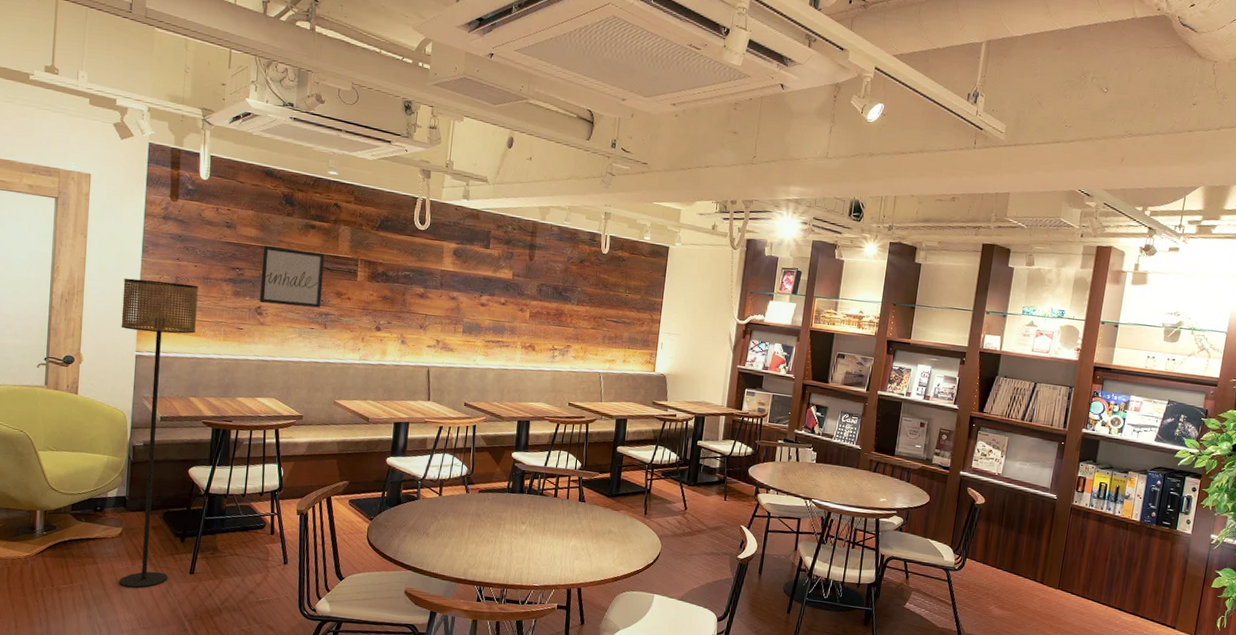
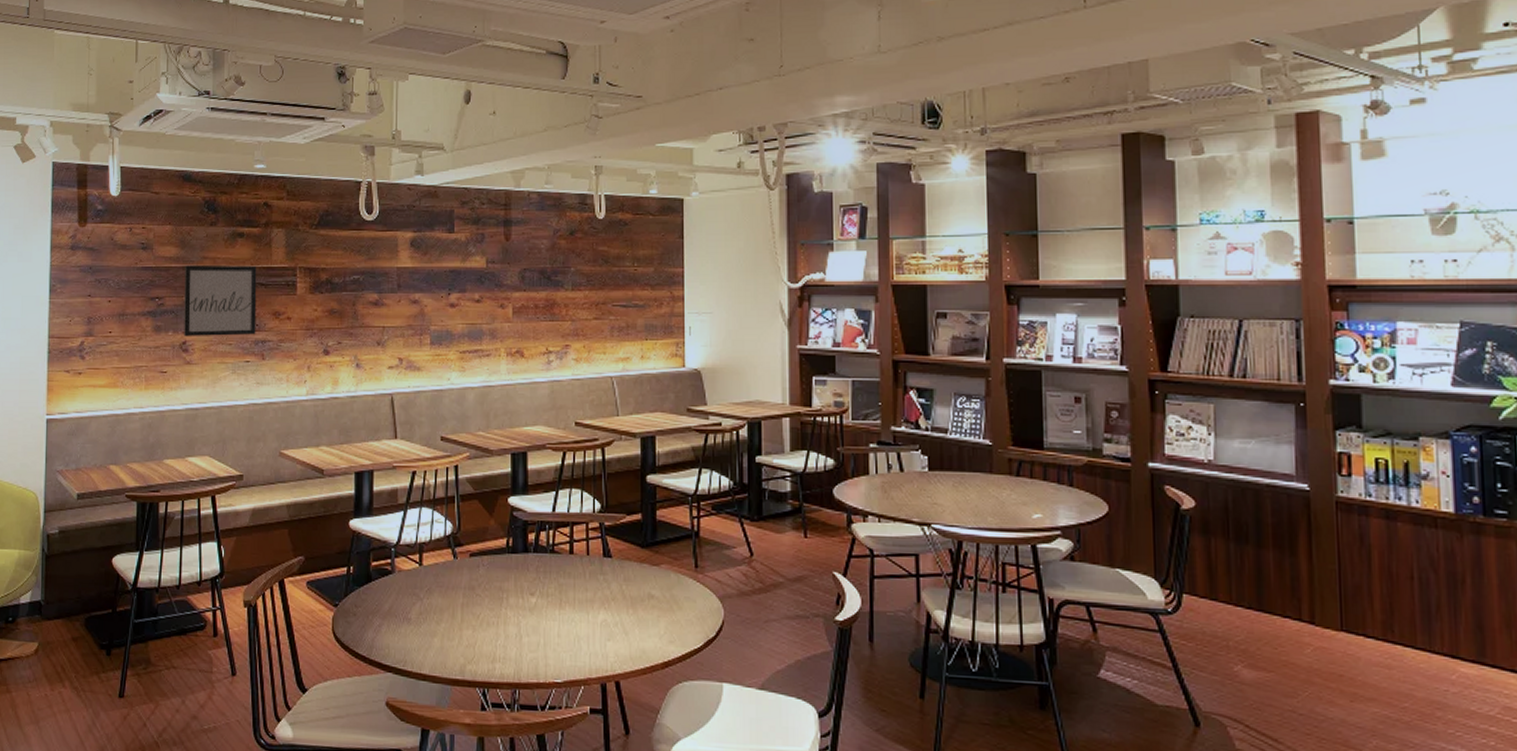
floor lamp: present [119,278,198,588] -> none [29,324,114,722]

